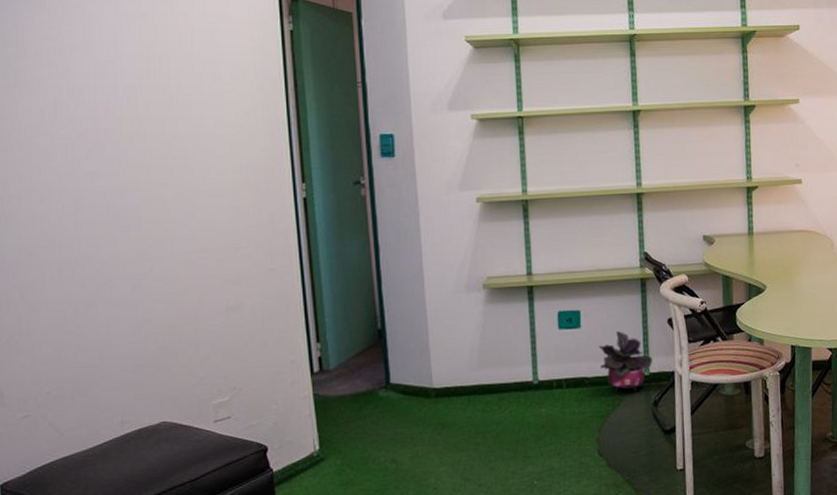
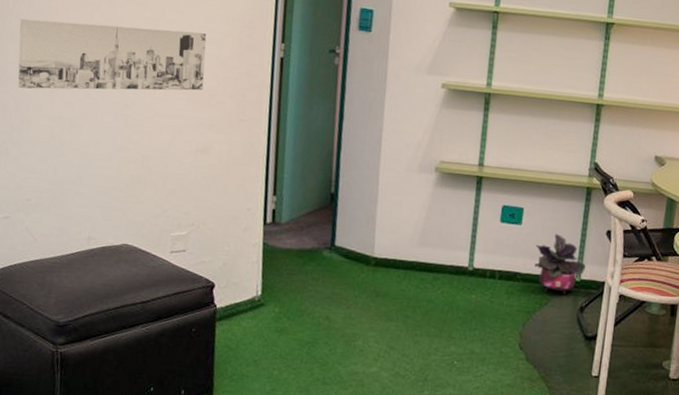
wall art: none [13,186,225,276] -> present [18,18,207,91]

